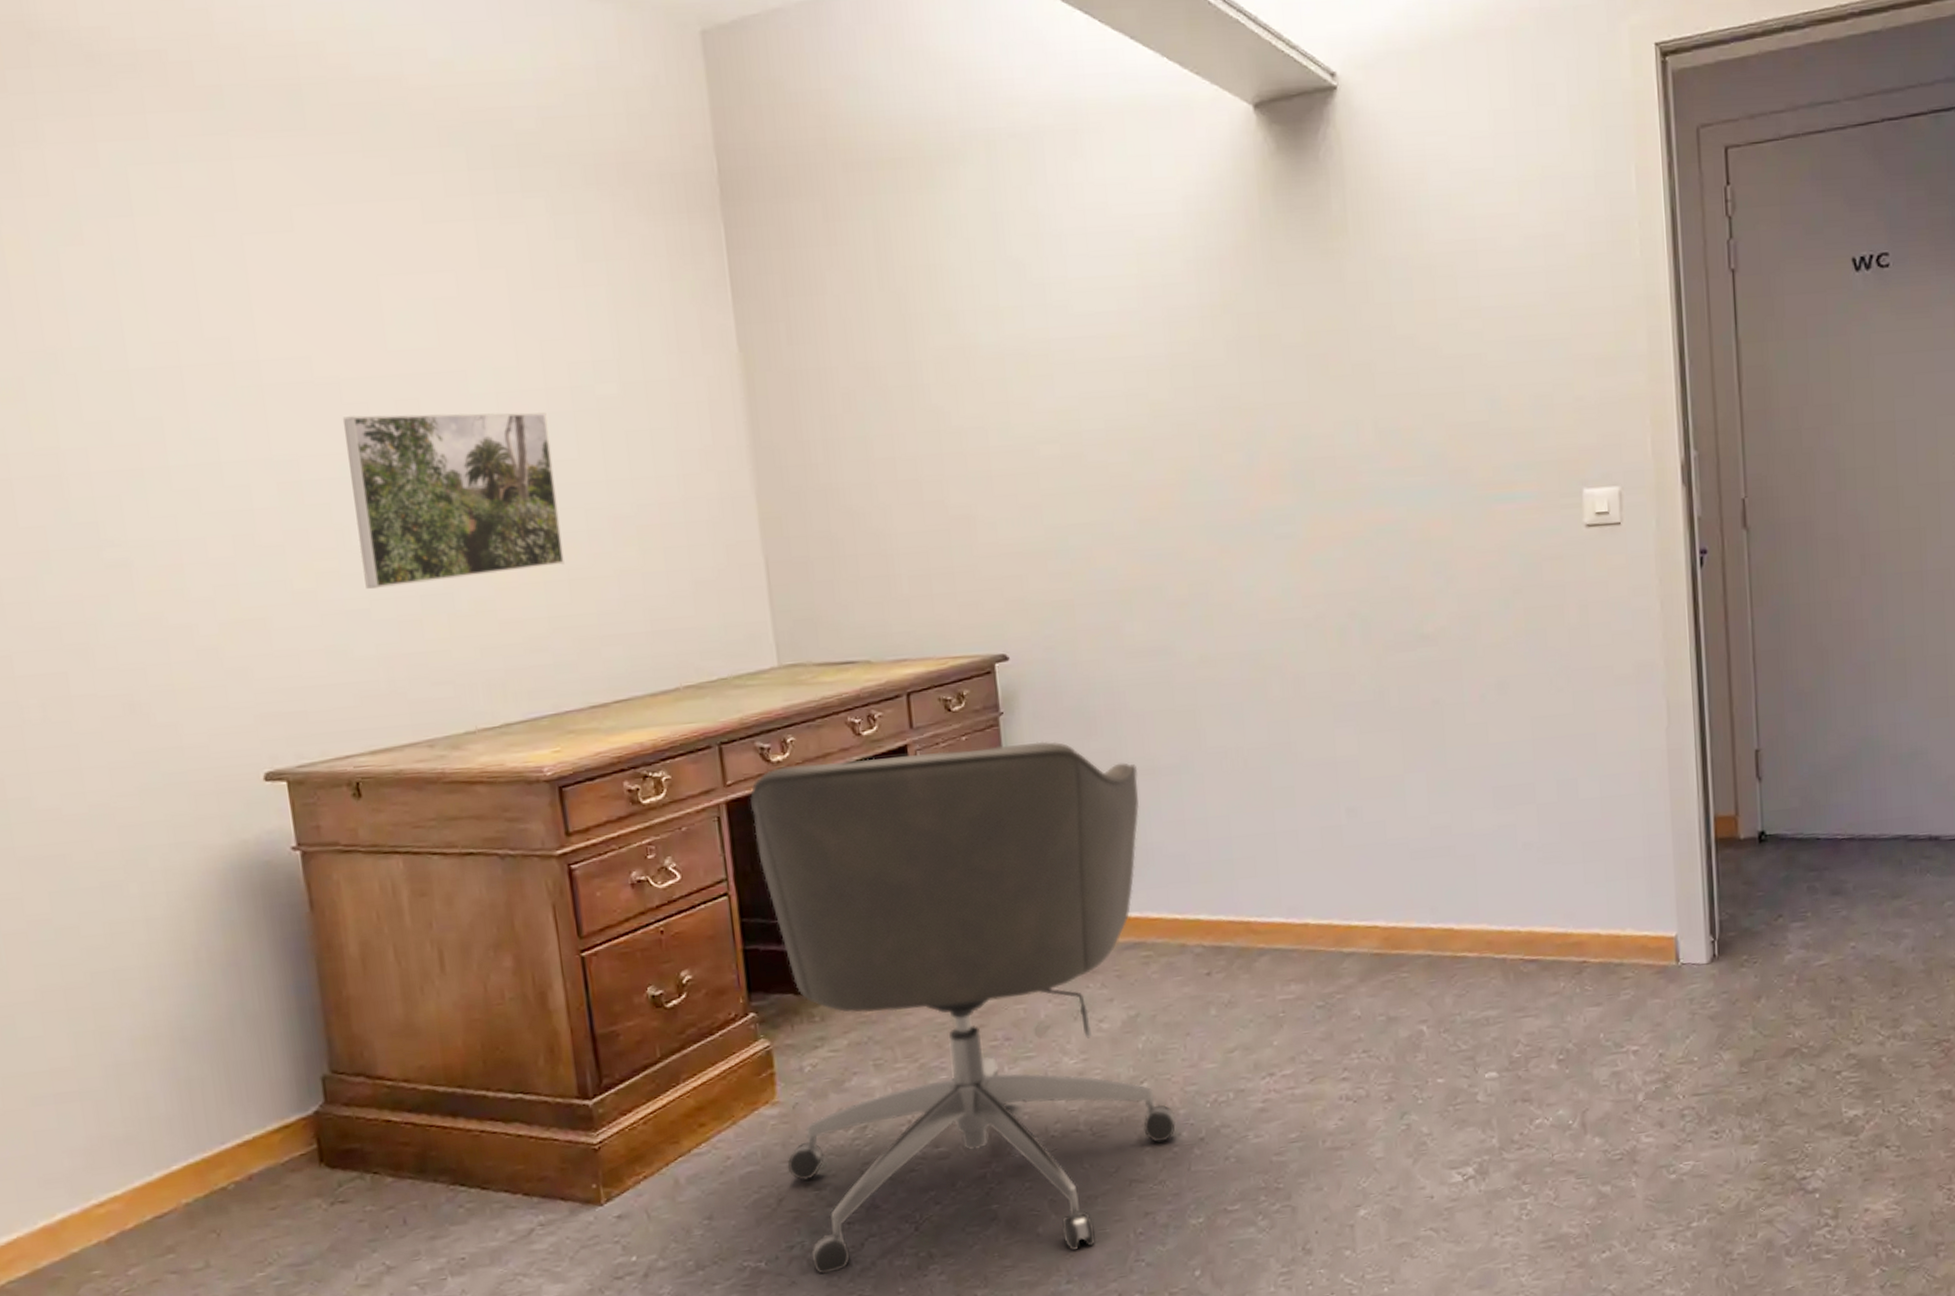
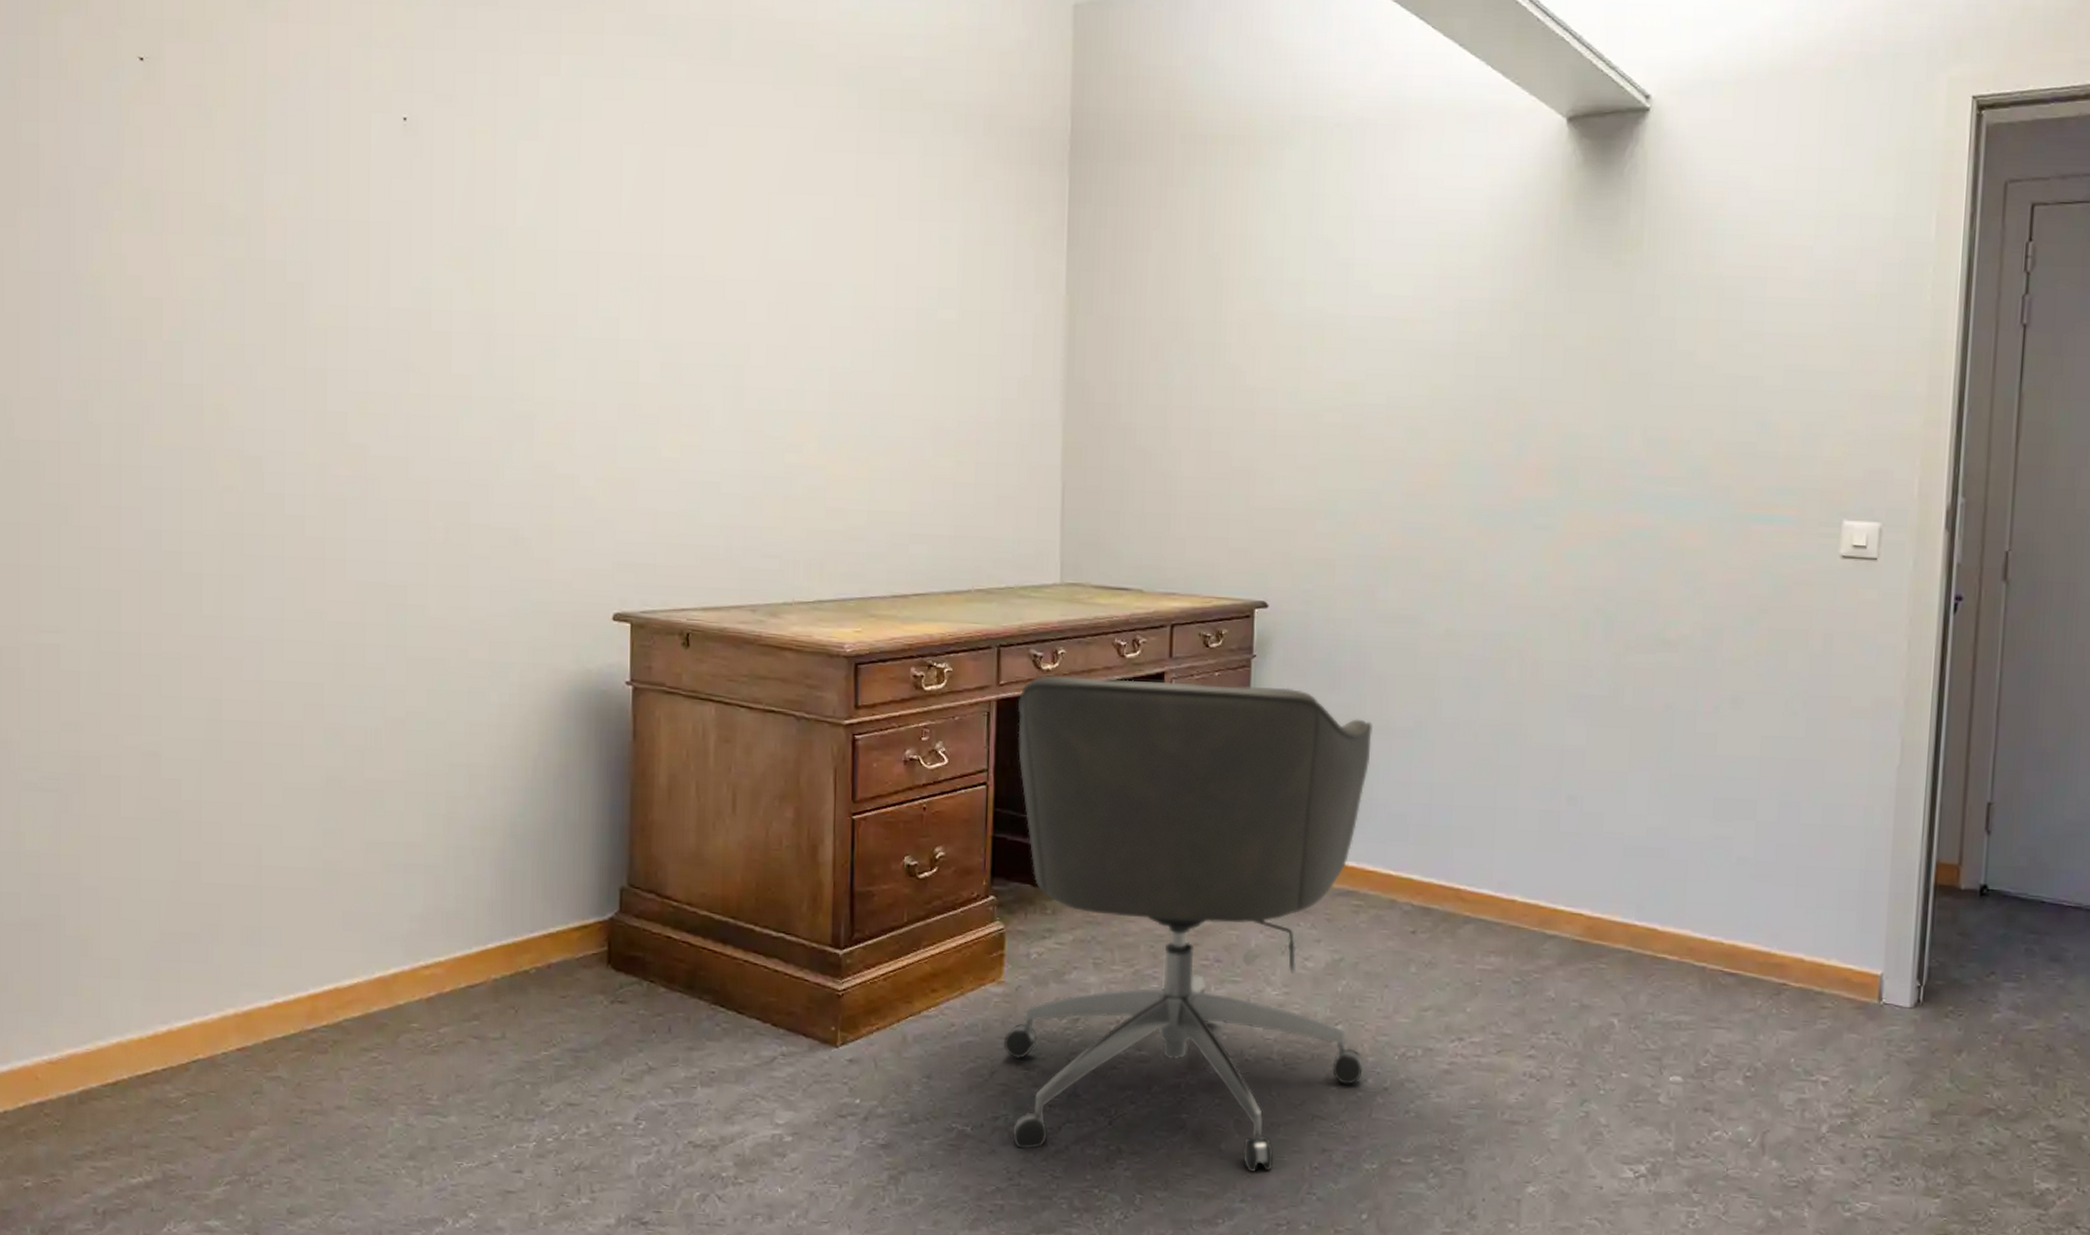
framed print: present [342,412,564,589] -> none [720,312,893,467]

